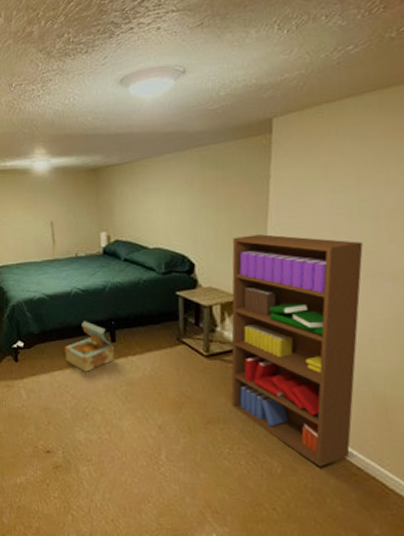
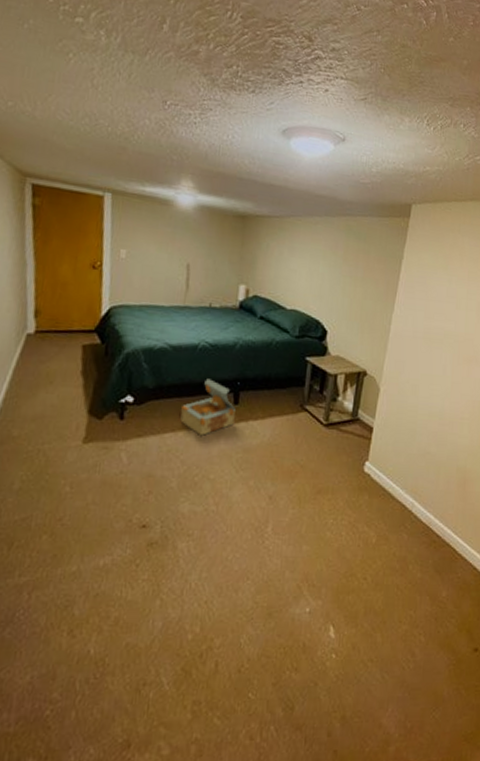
bookshelf: present [231,234,363,468] -> none [342,310,466,536]

